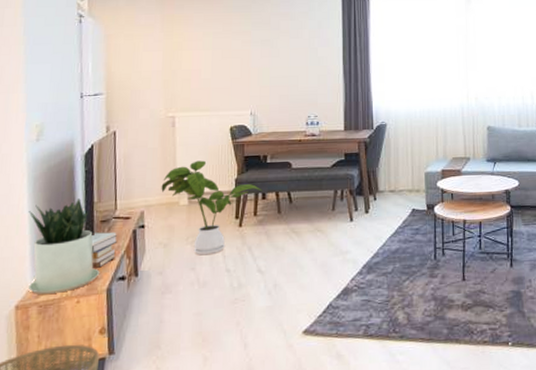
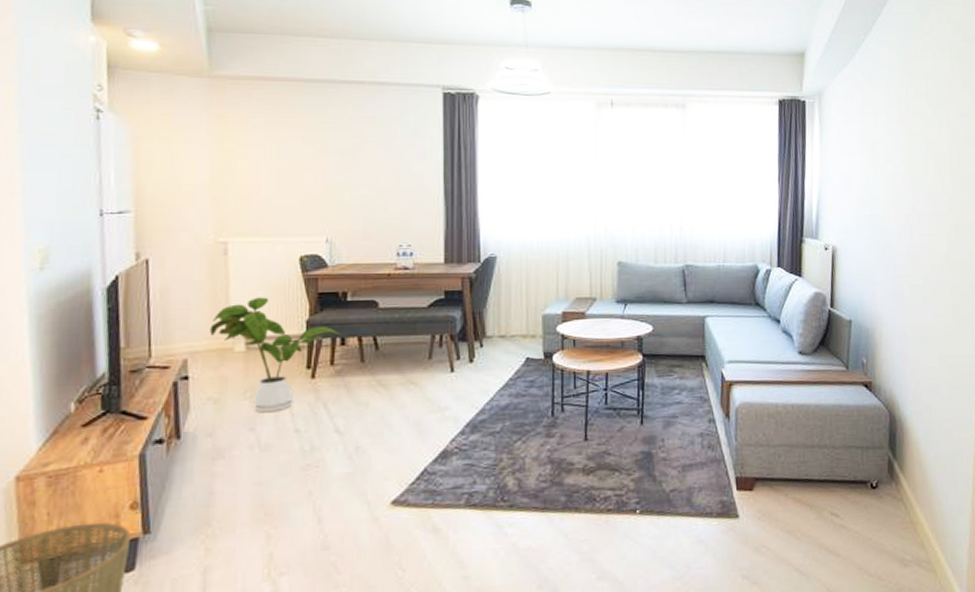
planter: present [28,198,100,294] -> none [30,343,130,462]
books: present [91,232,118,268] -> none [117,384,153,429]

